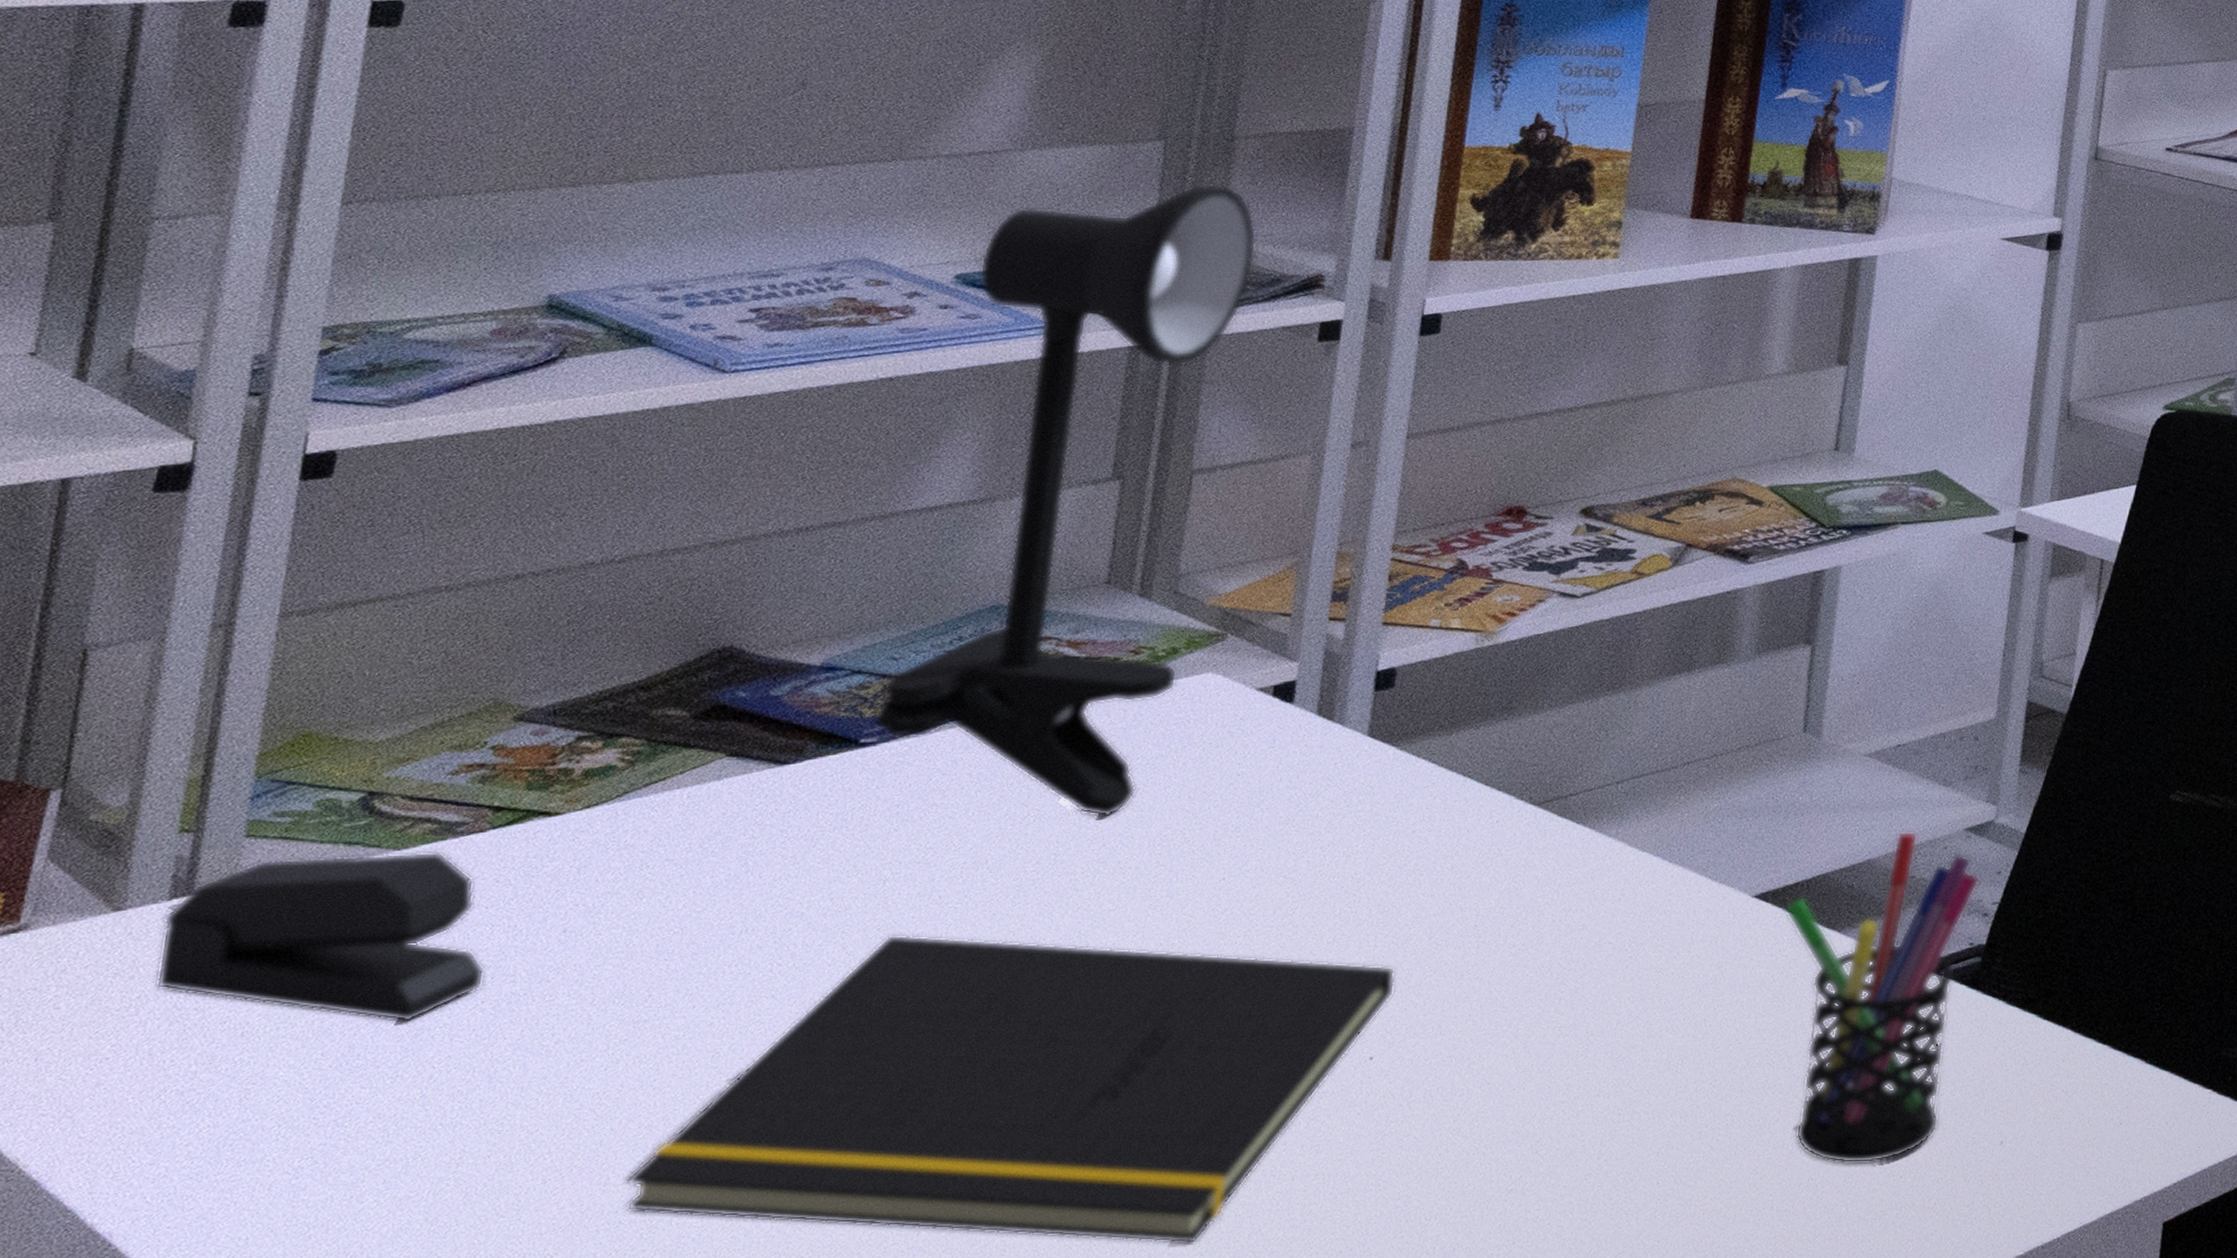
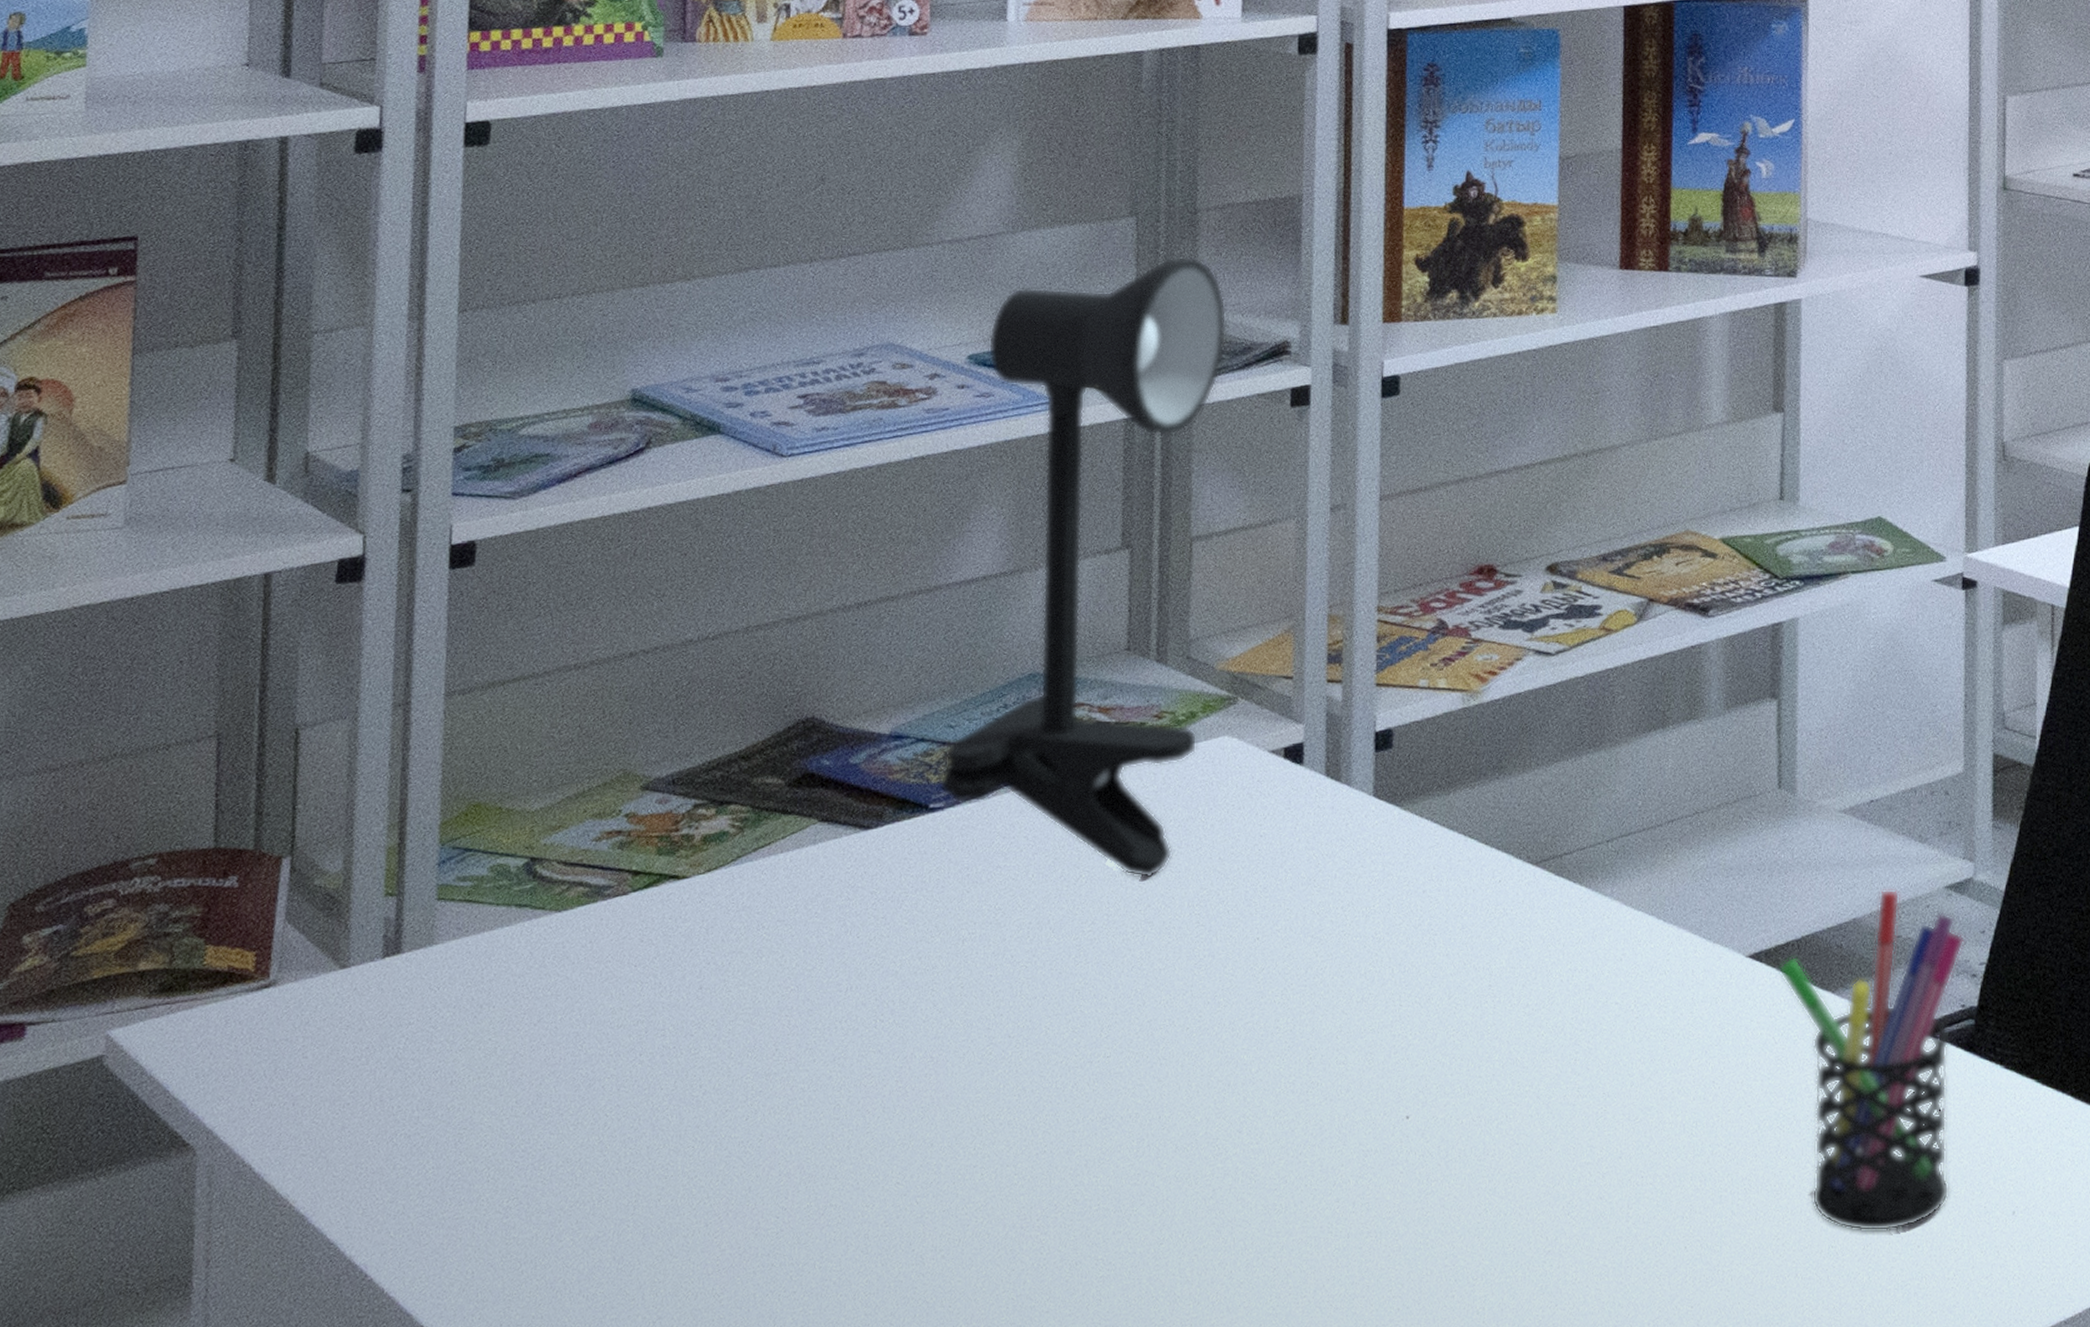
stapler: present [155,852,485,1022] -> none [379,913,640,1072]
notepad: present [626,935,1396,1245] -> none [774,992,1422,1299]

